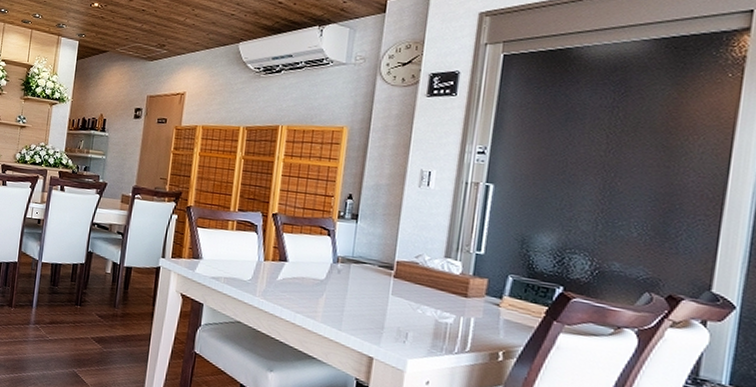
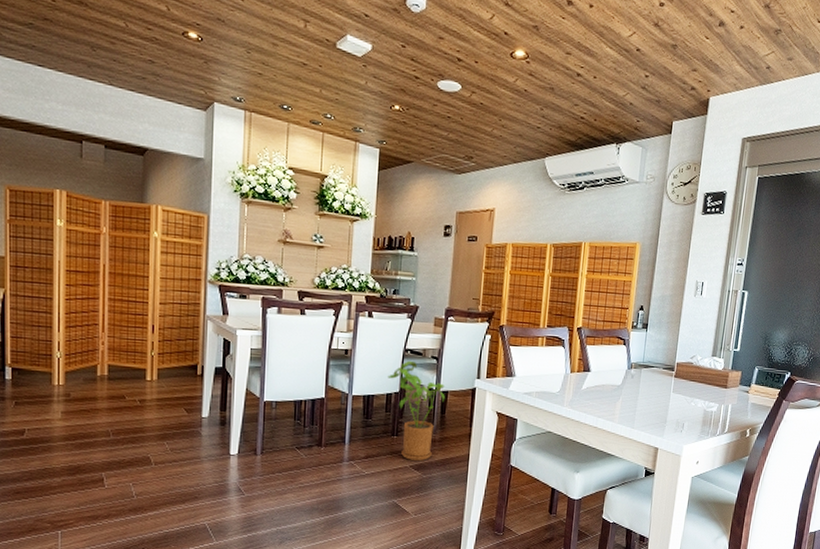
house plant: none [74,234,129,334] -> present [387,360,445,461]

